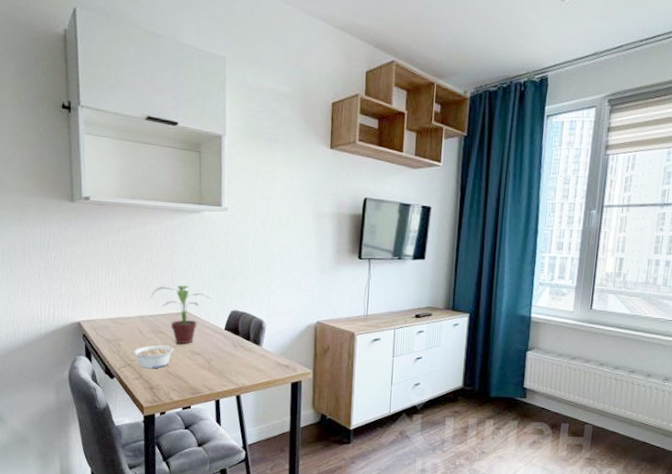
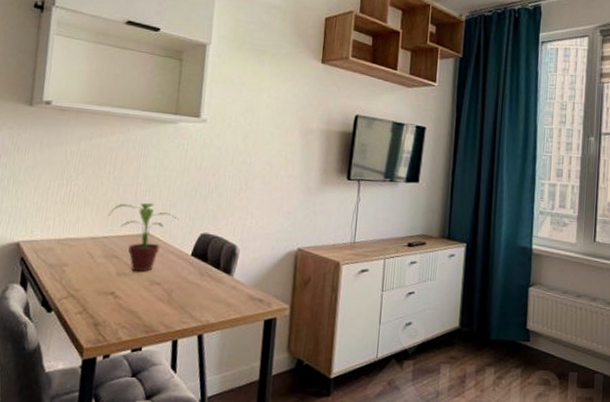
legume: present [133,345,174,369] -> none [79,272,129,301]

